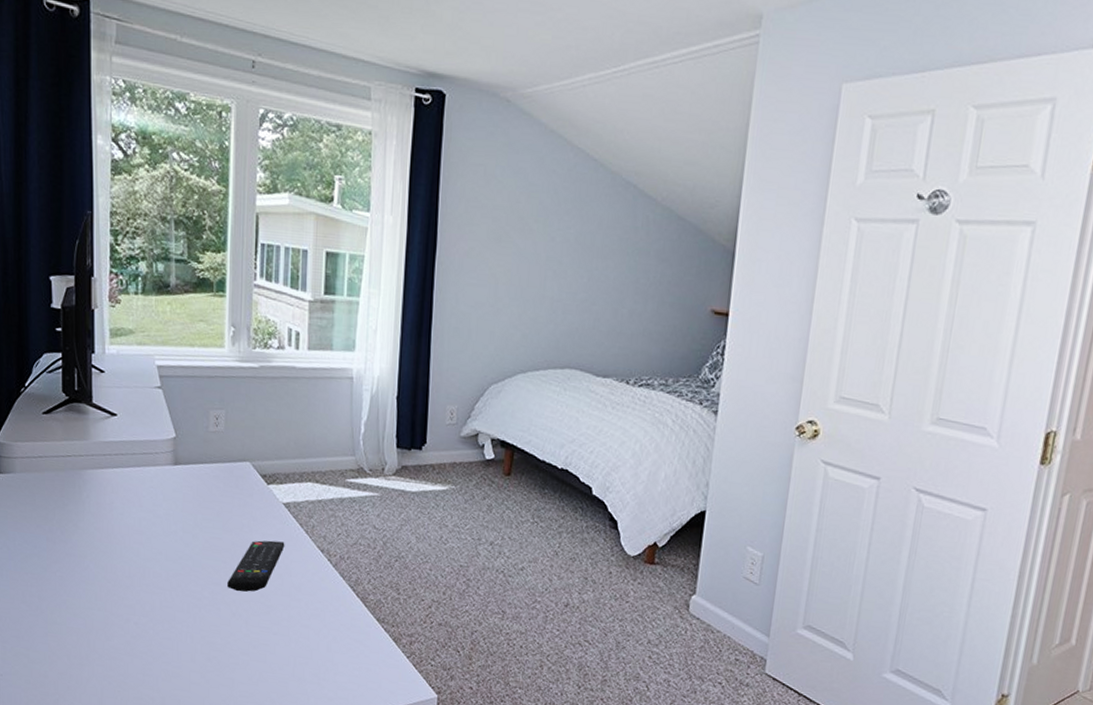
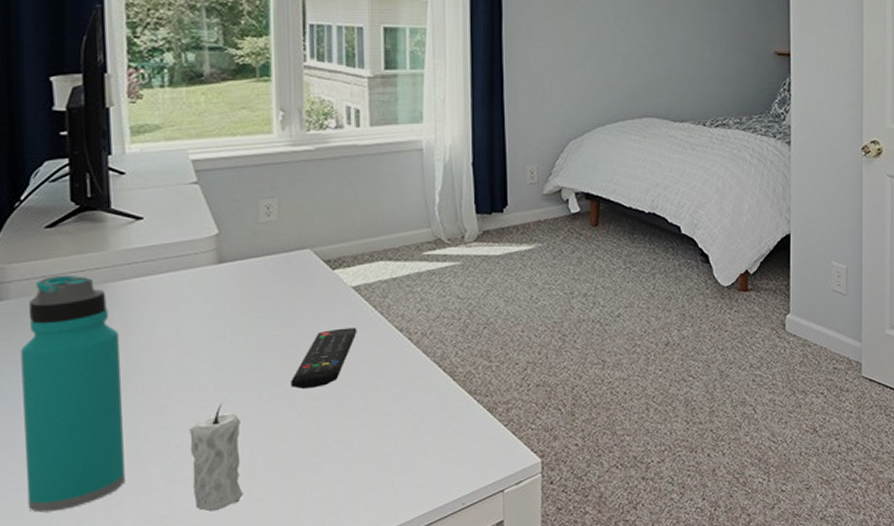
water bottle: none [22,457,96,661] -> present [20,275,125,513]
candle: none [145,592,185,686] -> present [189,403,243,512]

